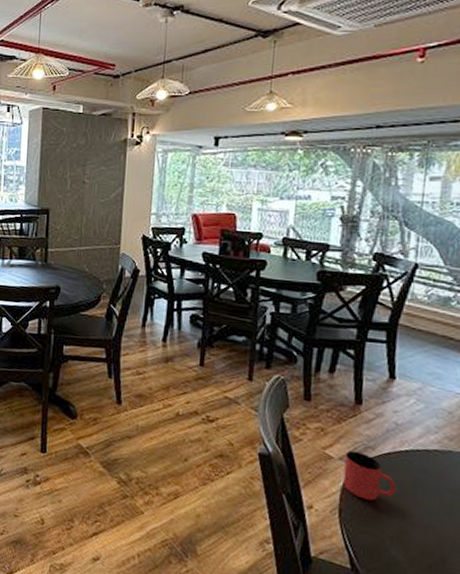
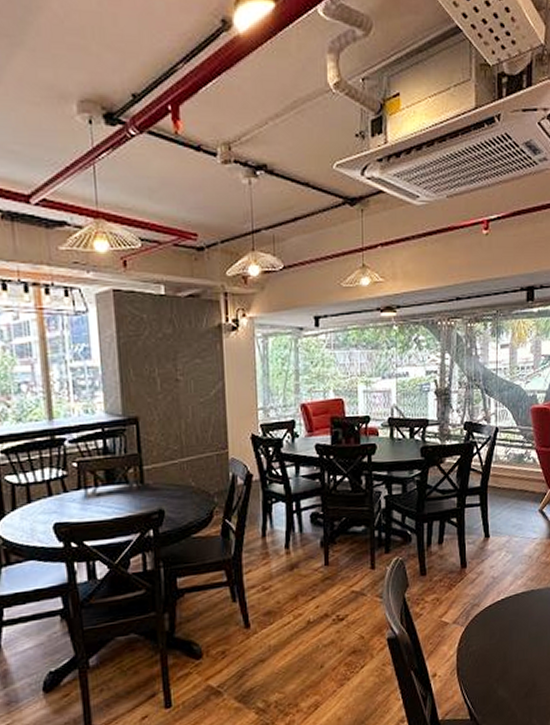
cup: present [343,450,396,501] -> none [458,611,497,654]

